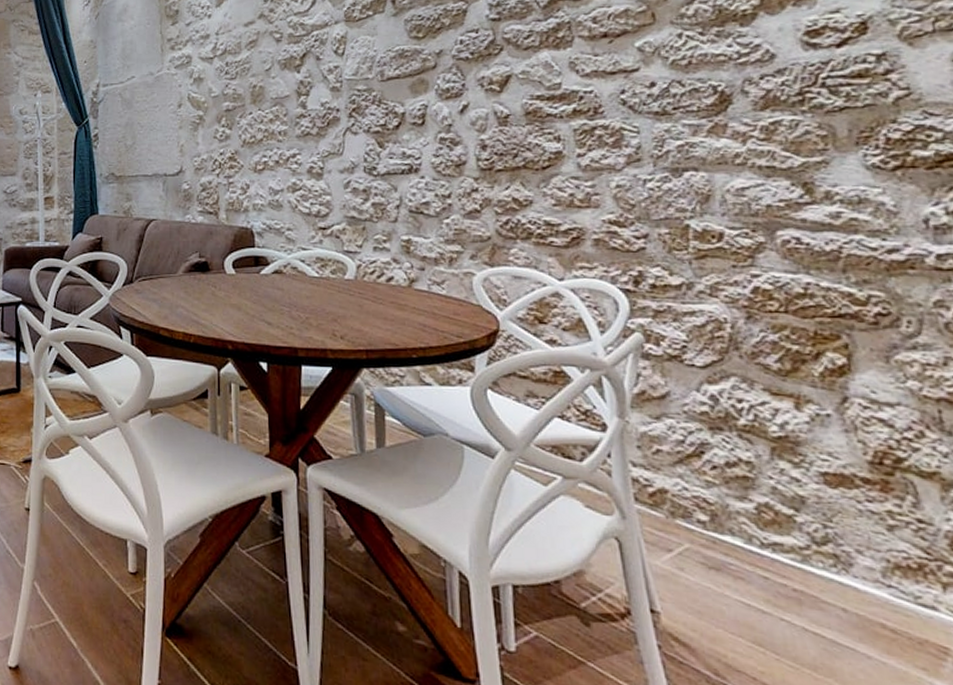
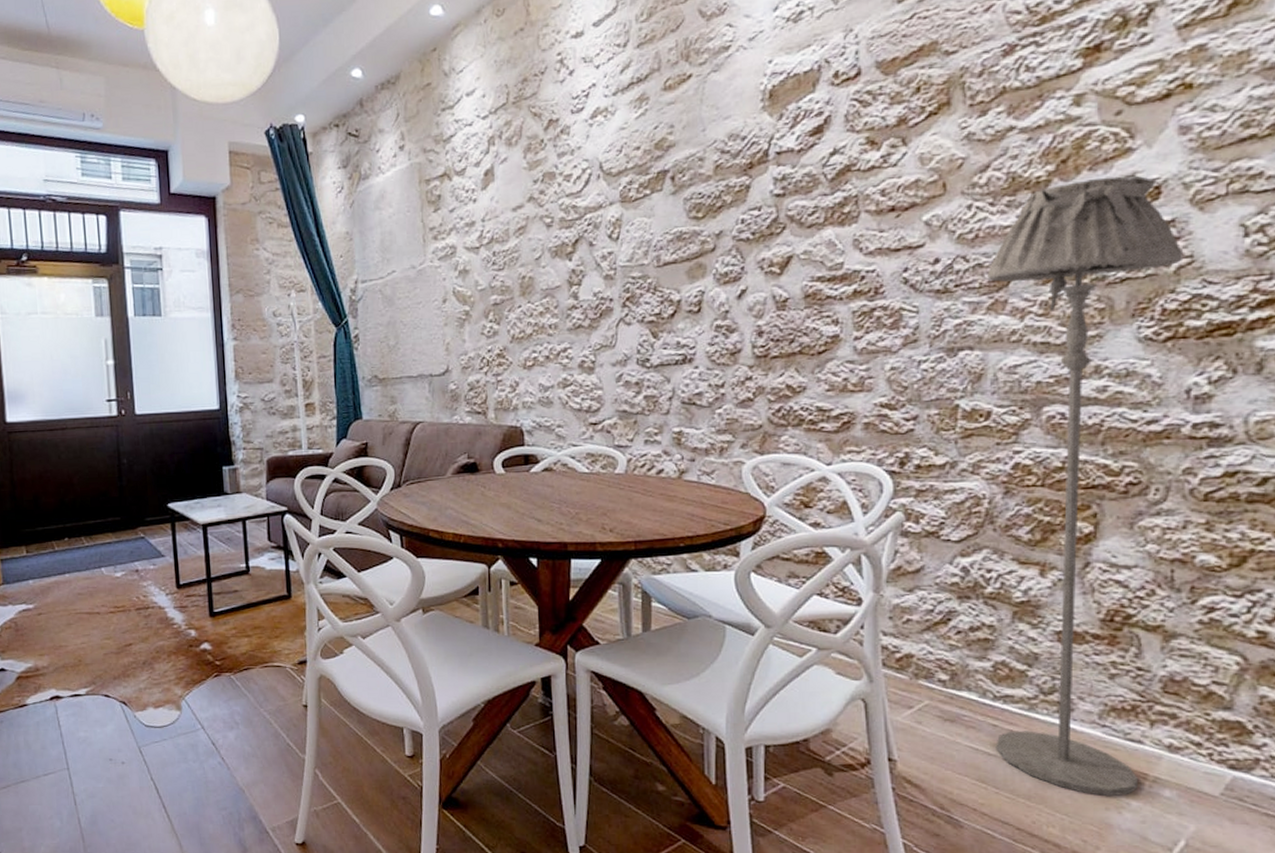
floor lamp: none [704,12,940,674] -> present [987,176,1184,797]

